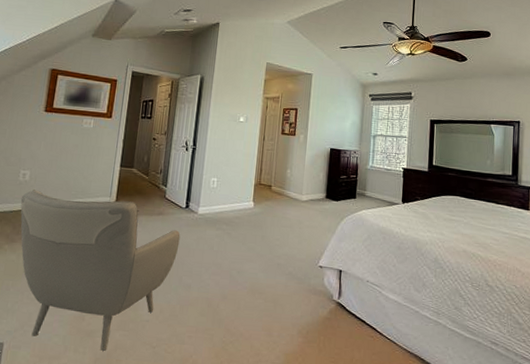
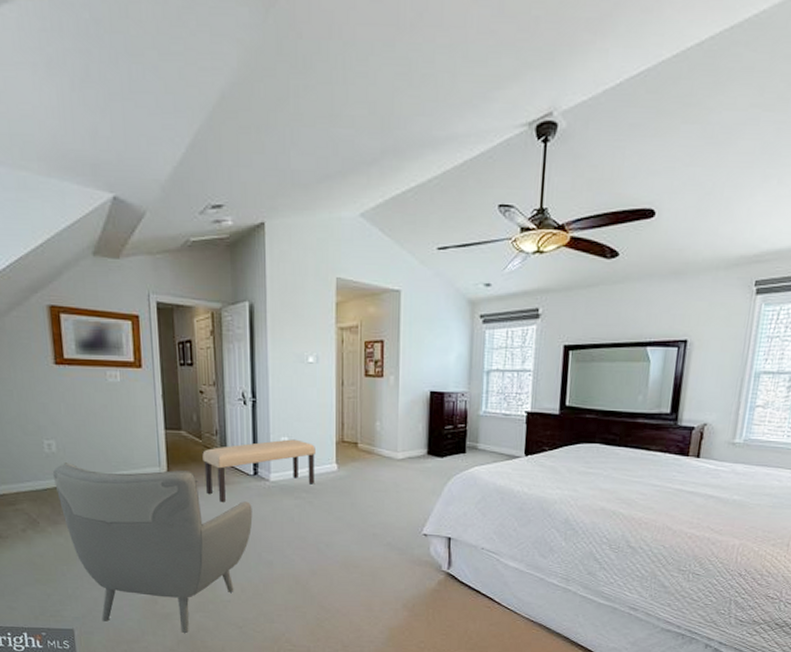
bench: none [144,180,238,230] -> present [202,439,315,502]

